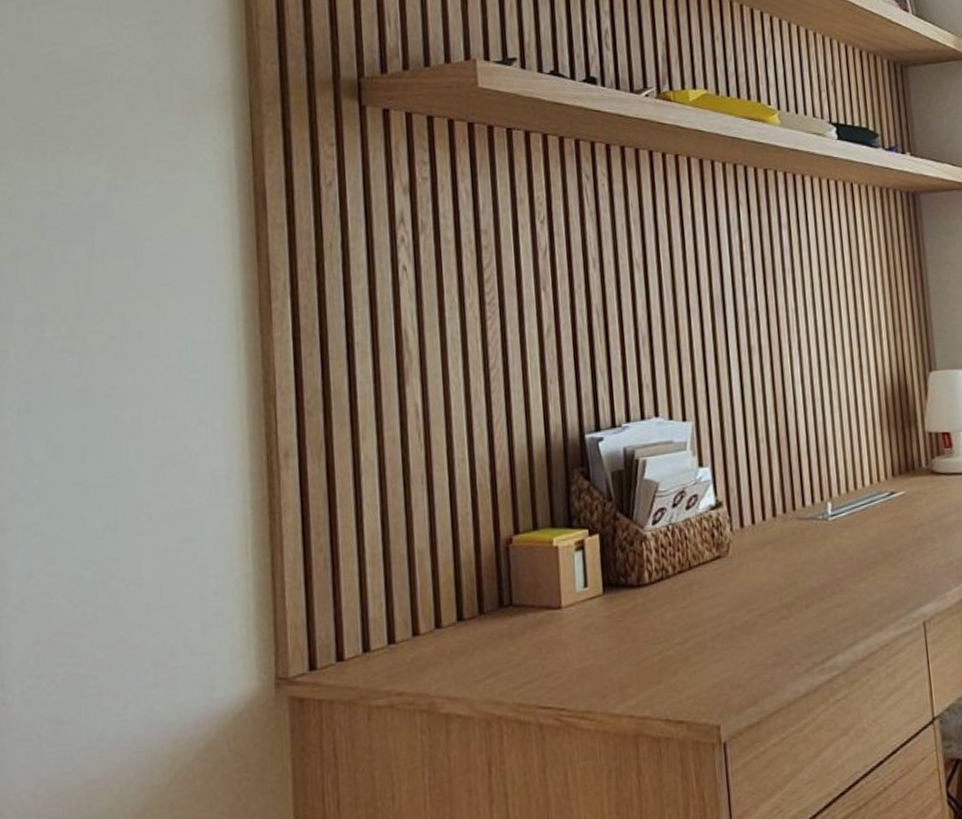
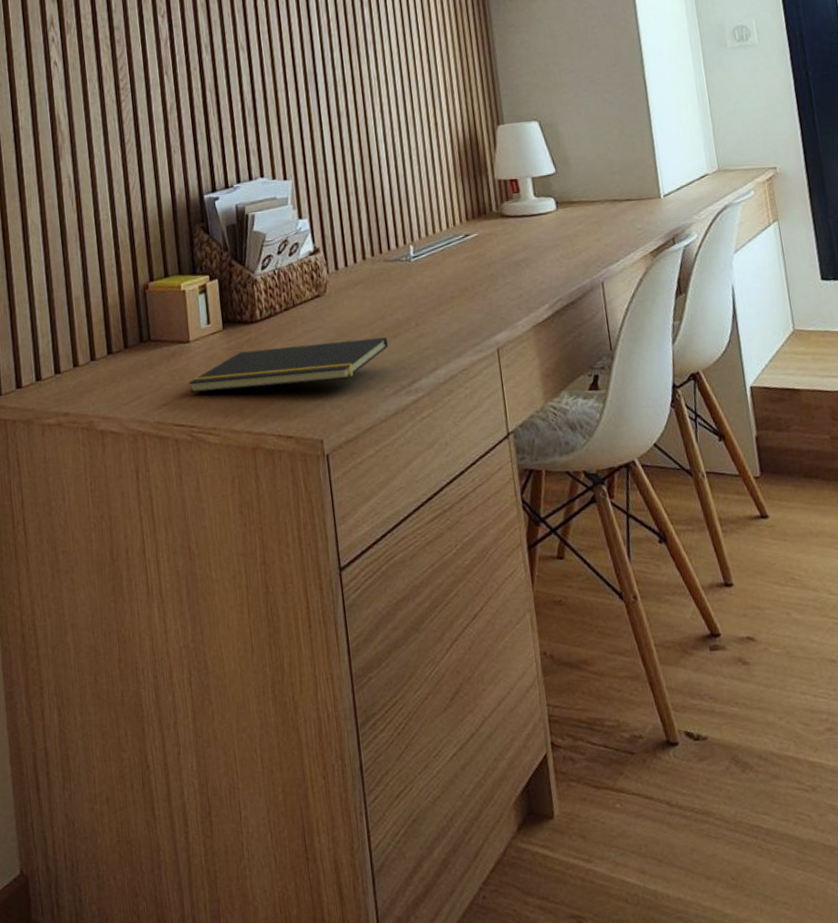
notepad: none [557,606,800,669] -> present [188,337,389,393]

